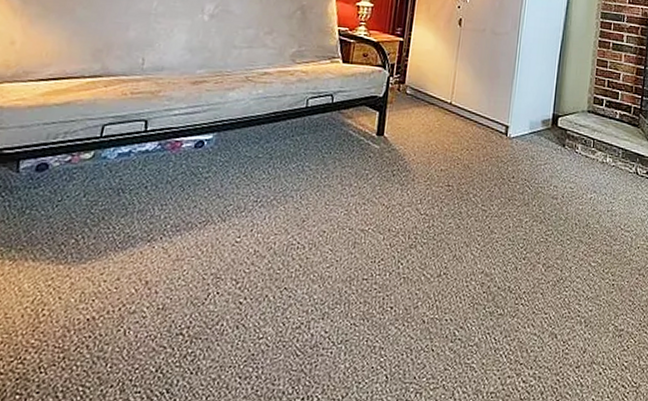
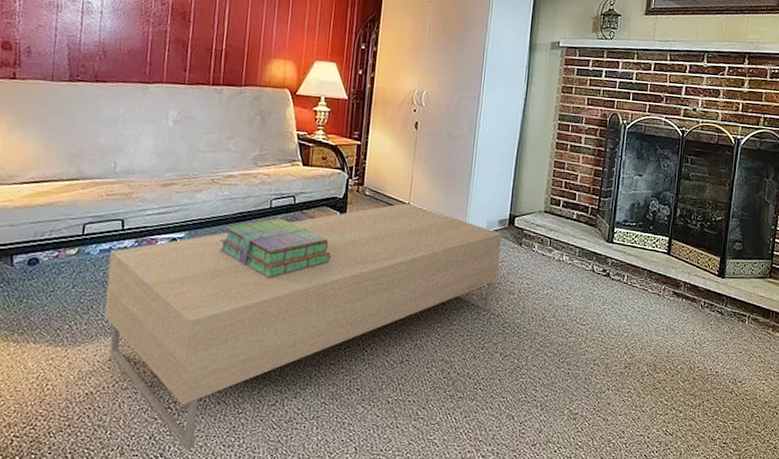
coffee table: none [116,102,545,385] -> present [104,202,502,451]
stack of books: none [249,118,368,184] -> present [219,217,331,279]

